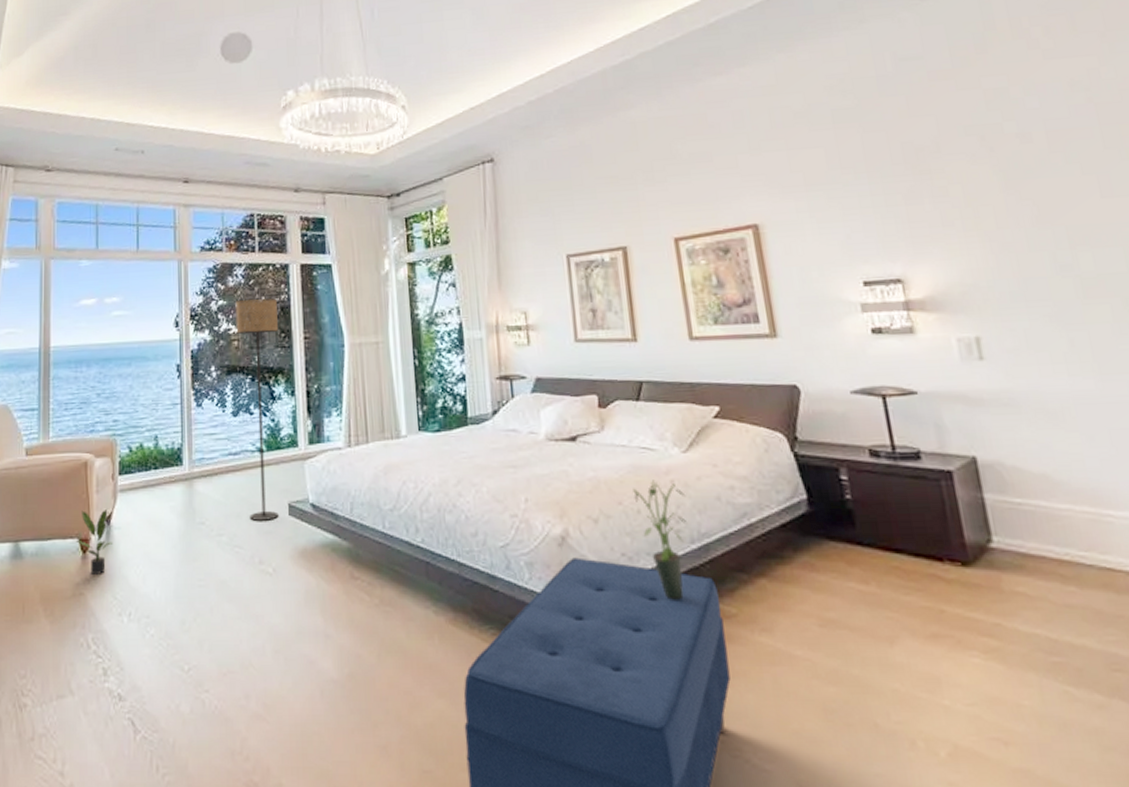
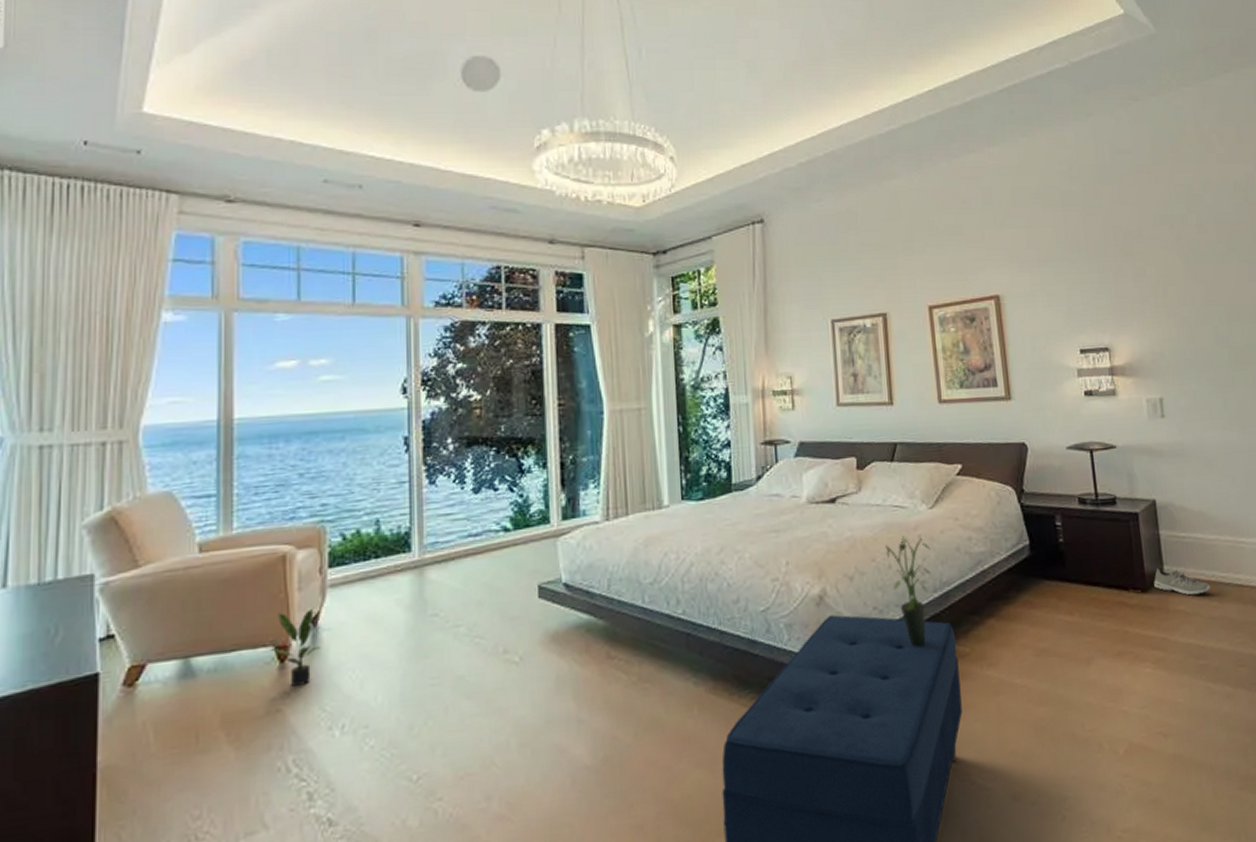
floor lamp: present [235,297,279,521] -> none [477,360,528,607]
sneaker: none [979,539,1063,576] -> present [1154,568,1210,596]

